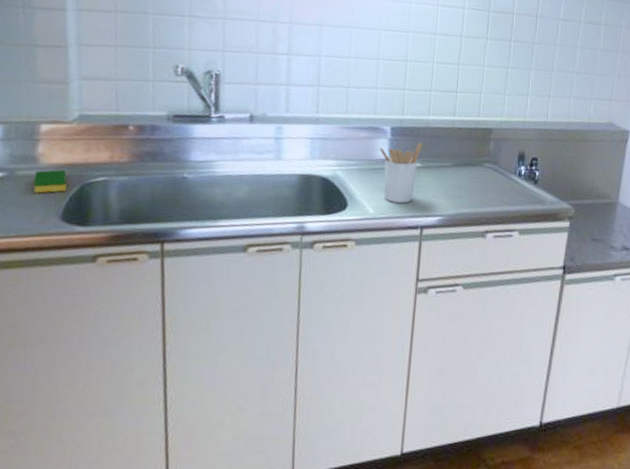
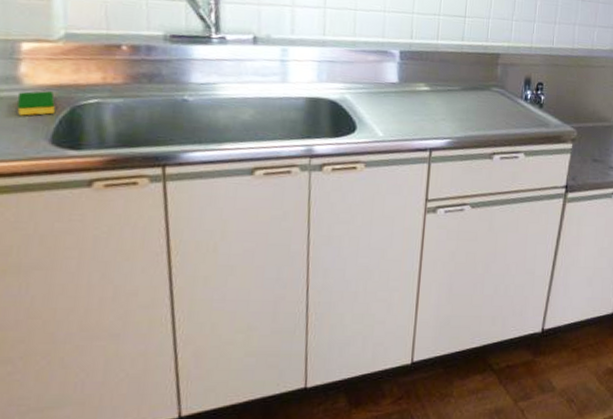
utensil holder: present [379,143,422,203] -> none [388,67,431,126]

